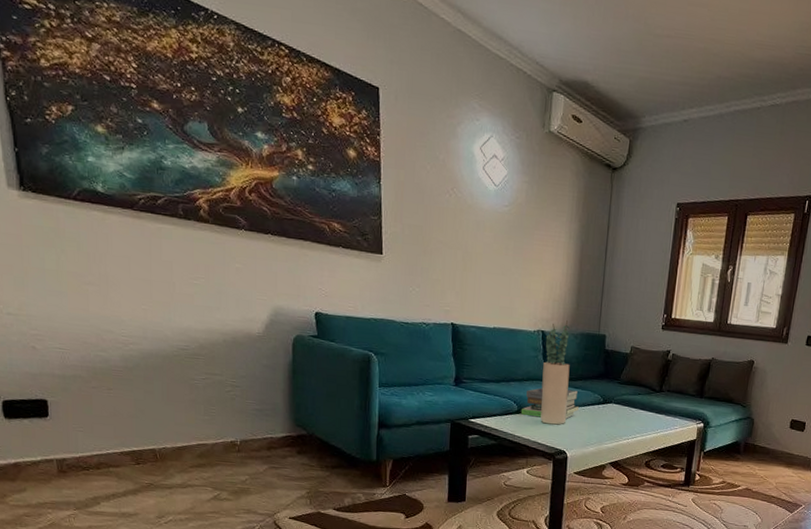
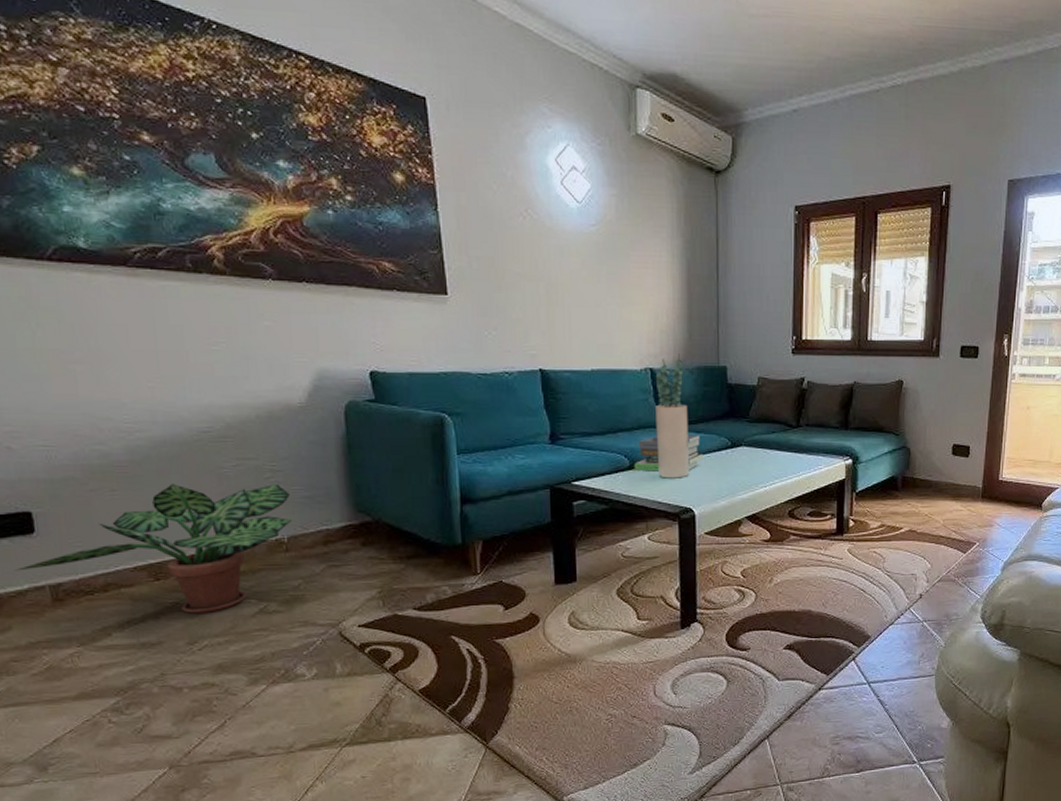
potted plant: none [32,388,244,495] -> present [15,484,292,615]

